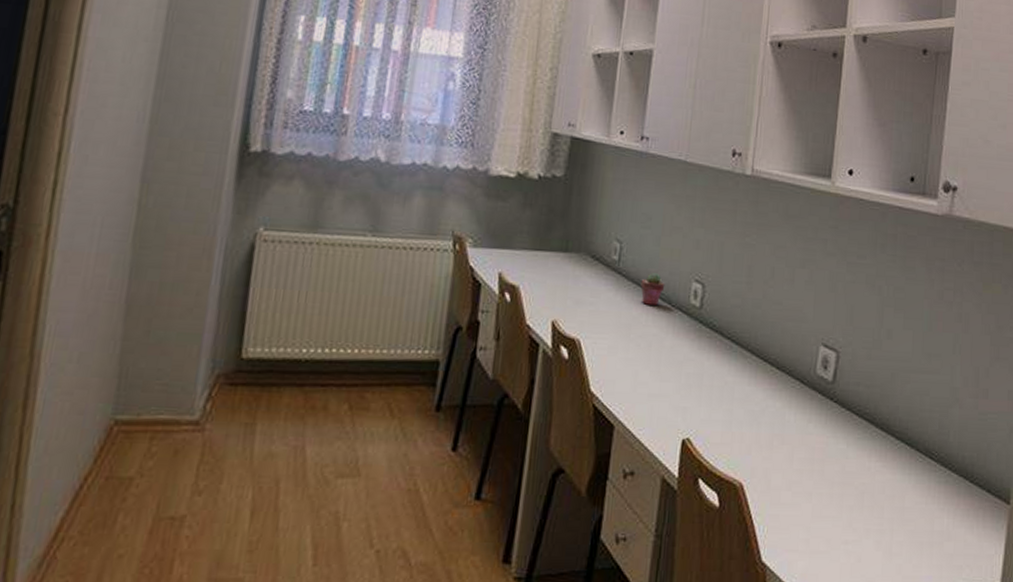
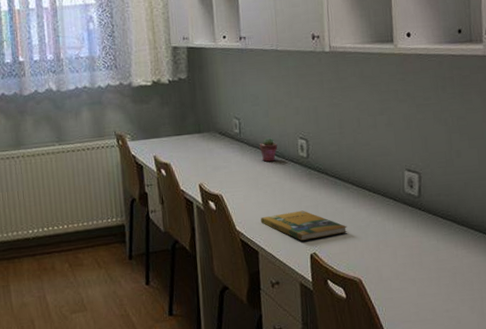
booklet: none [625,377,736,420] -> present [260,210,348,241]

